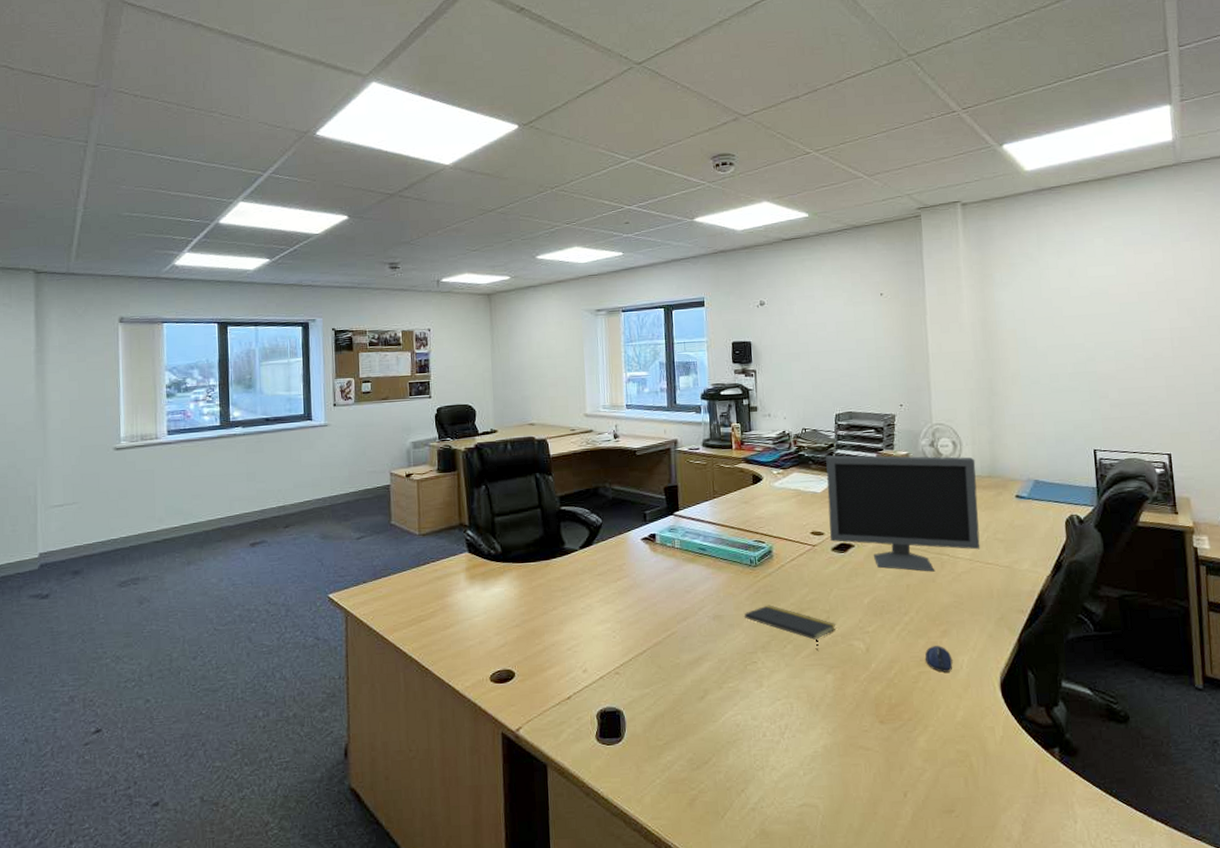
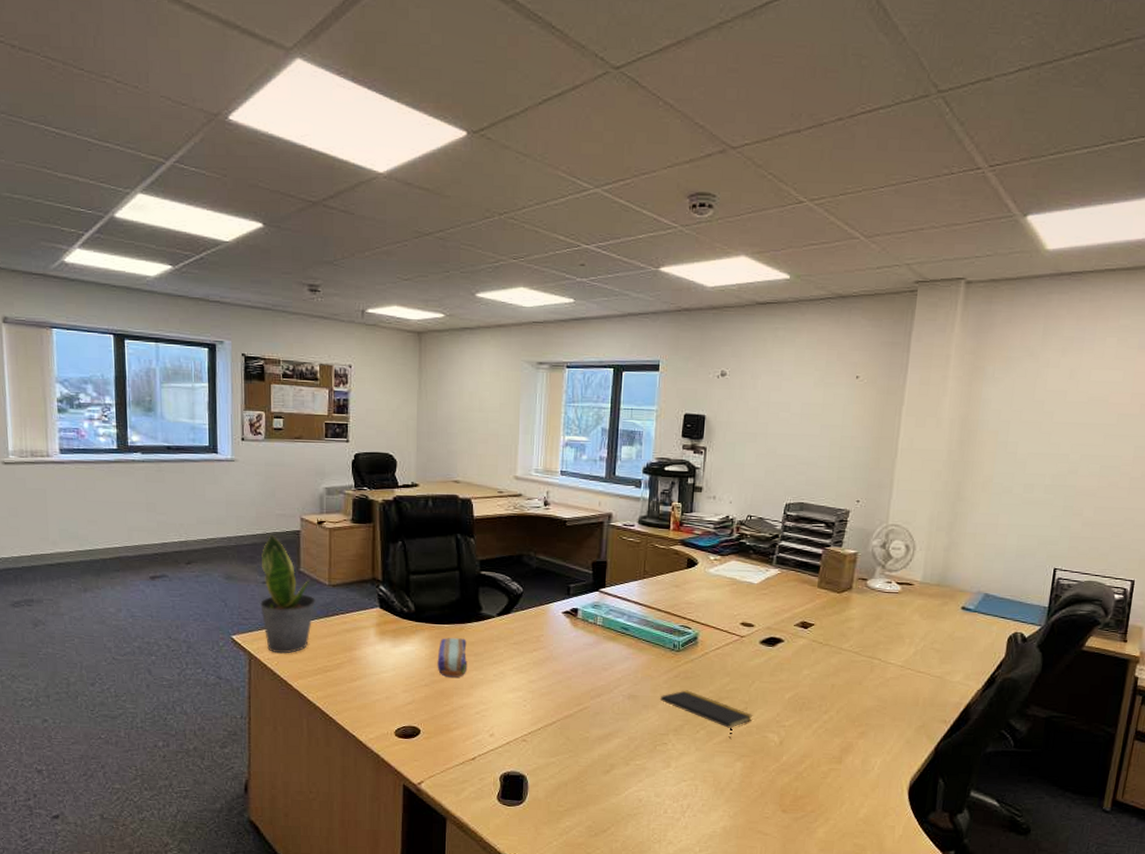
potted plant: none [354,491,408,608] -> present [260,534,317,654]
pencil case: none [526,574,556,615] -> present [437,638,468,677]
monitor: present [826,455,980,572] -> none [759,546,927,675]
computer mouse: present [925,646,953,673] -> none [838,746,866,772]

